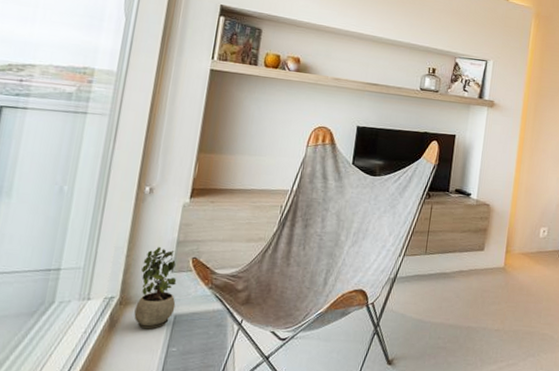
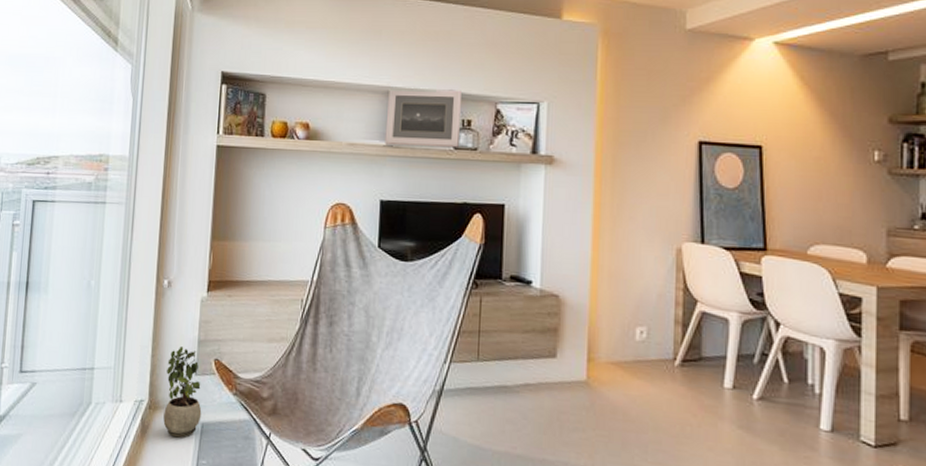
picture frame: none [364,36,430,90] -> present [384,88,461,148]

